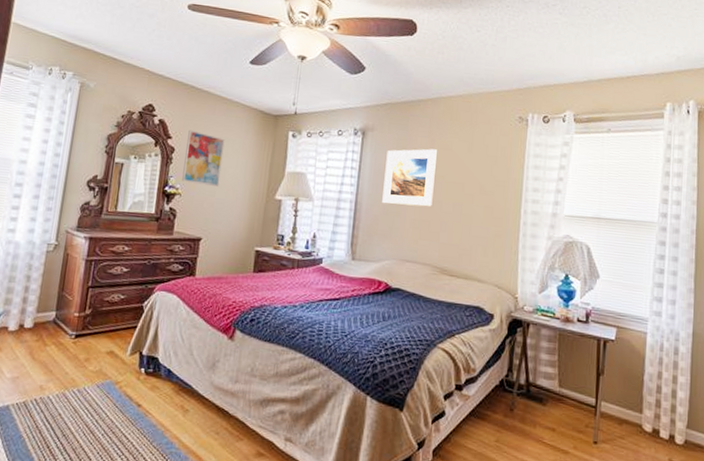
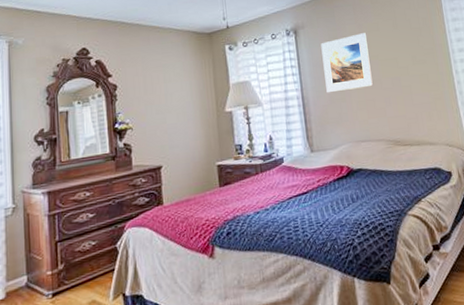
wall art: present [181,129,225,186] -> none [127,64,168,116]

